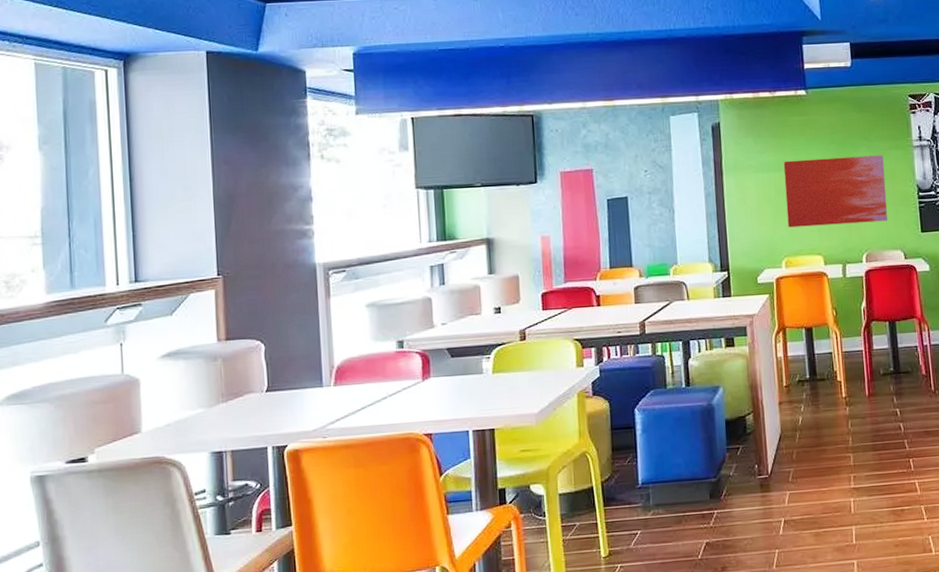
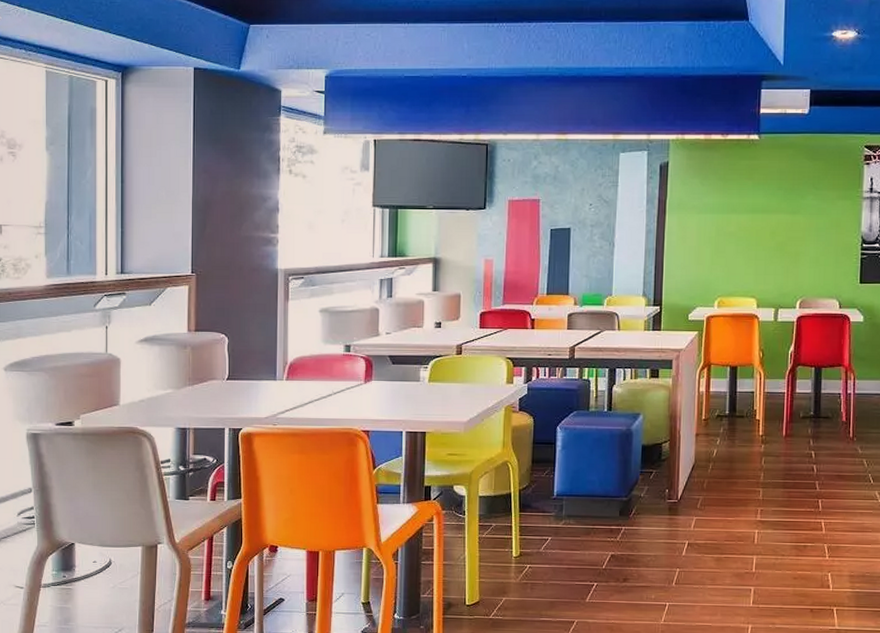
wall art: present [783,155,888,228] -> none [725,204,830,270]

